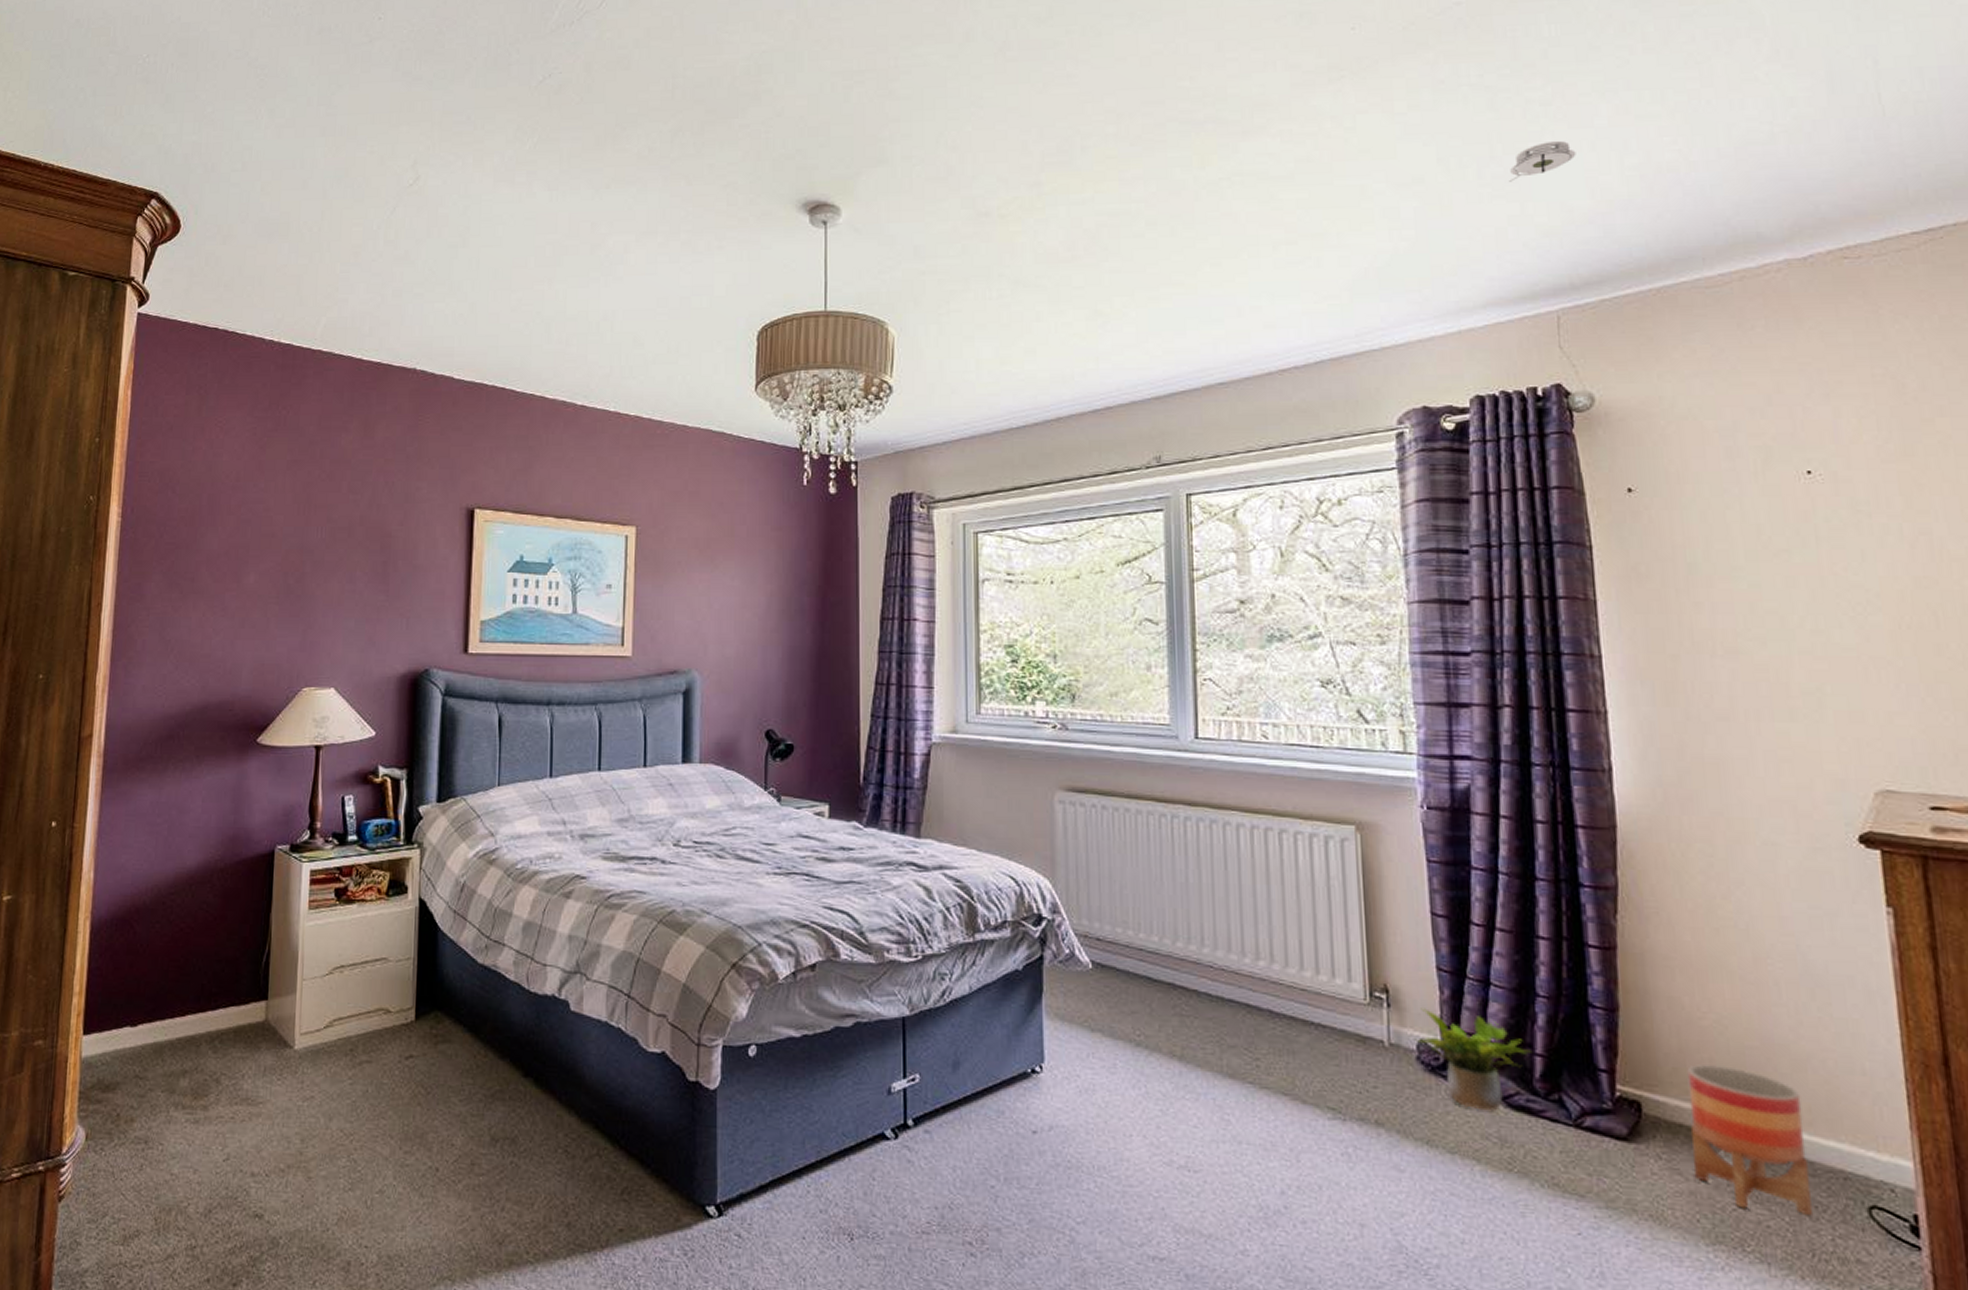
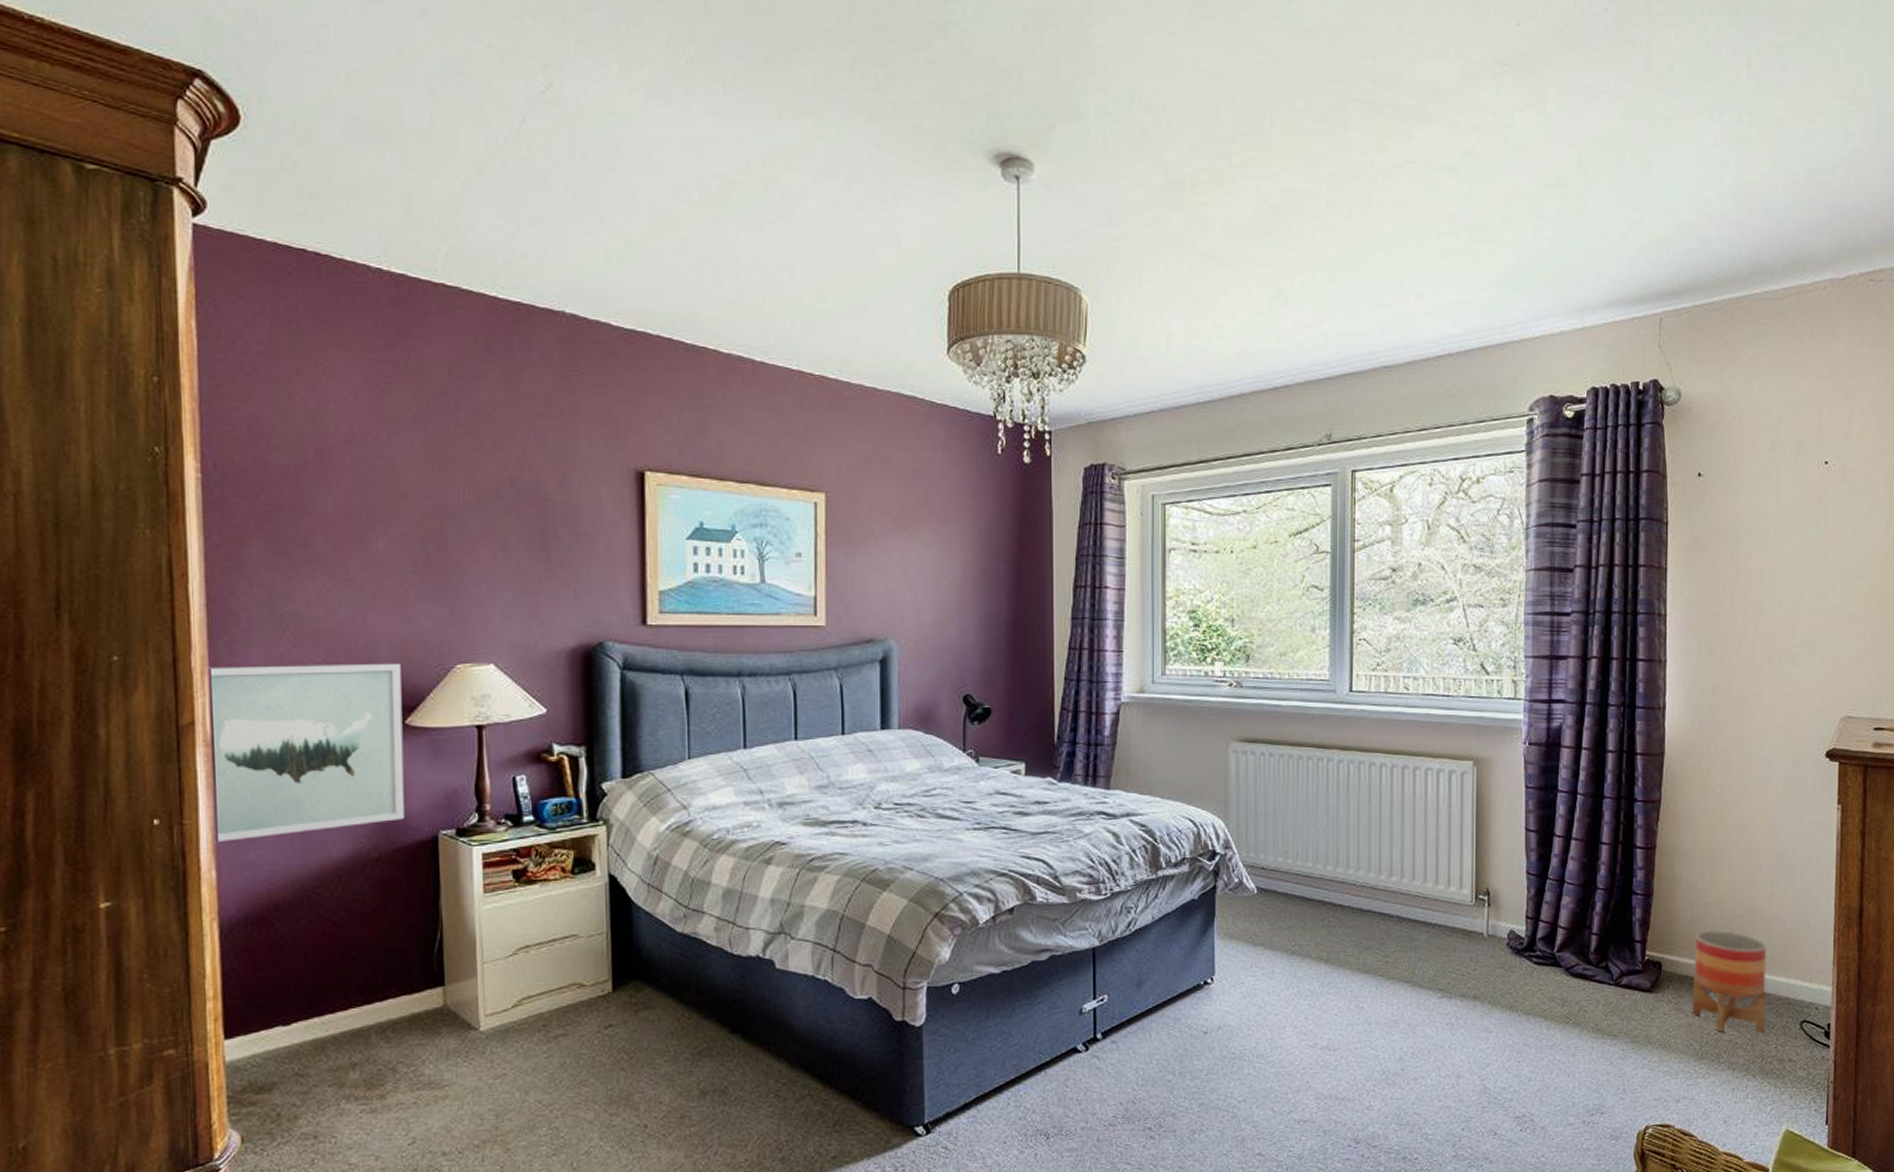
wall art: none [99,685,258,846] -> present [207,663,405,842]
potted plant: present [1415,1008,1533,1111] -> none [1507,905,1590,980]
smoke detector: present [1509,140,1576,182] -> none [1634,154,1687,190]

